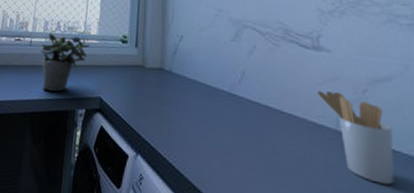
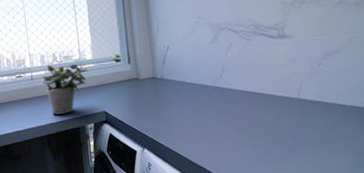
utensil holder: present [317,90,394,185] -> none [283,69,340,131]

